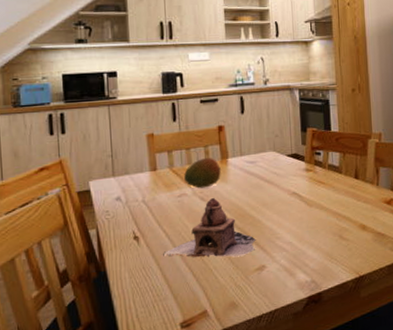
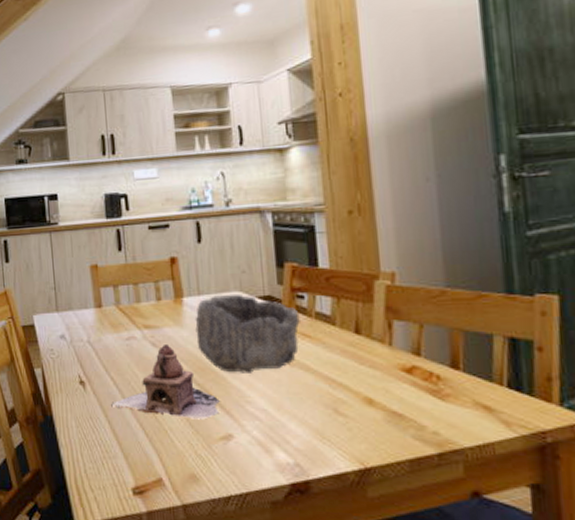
fruit: present [184,158,221,188] -> none [132,296,175,332]
bowl: none [237,154,317,217] -> present [195,295,300,373]

